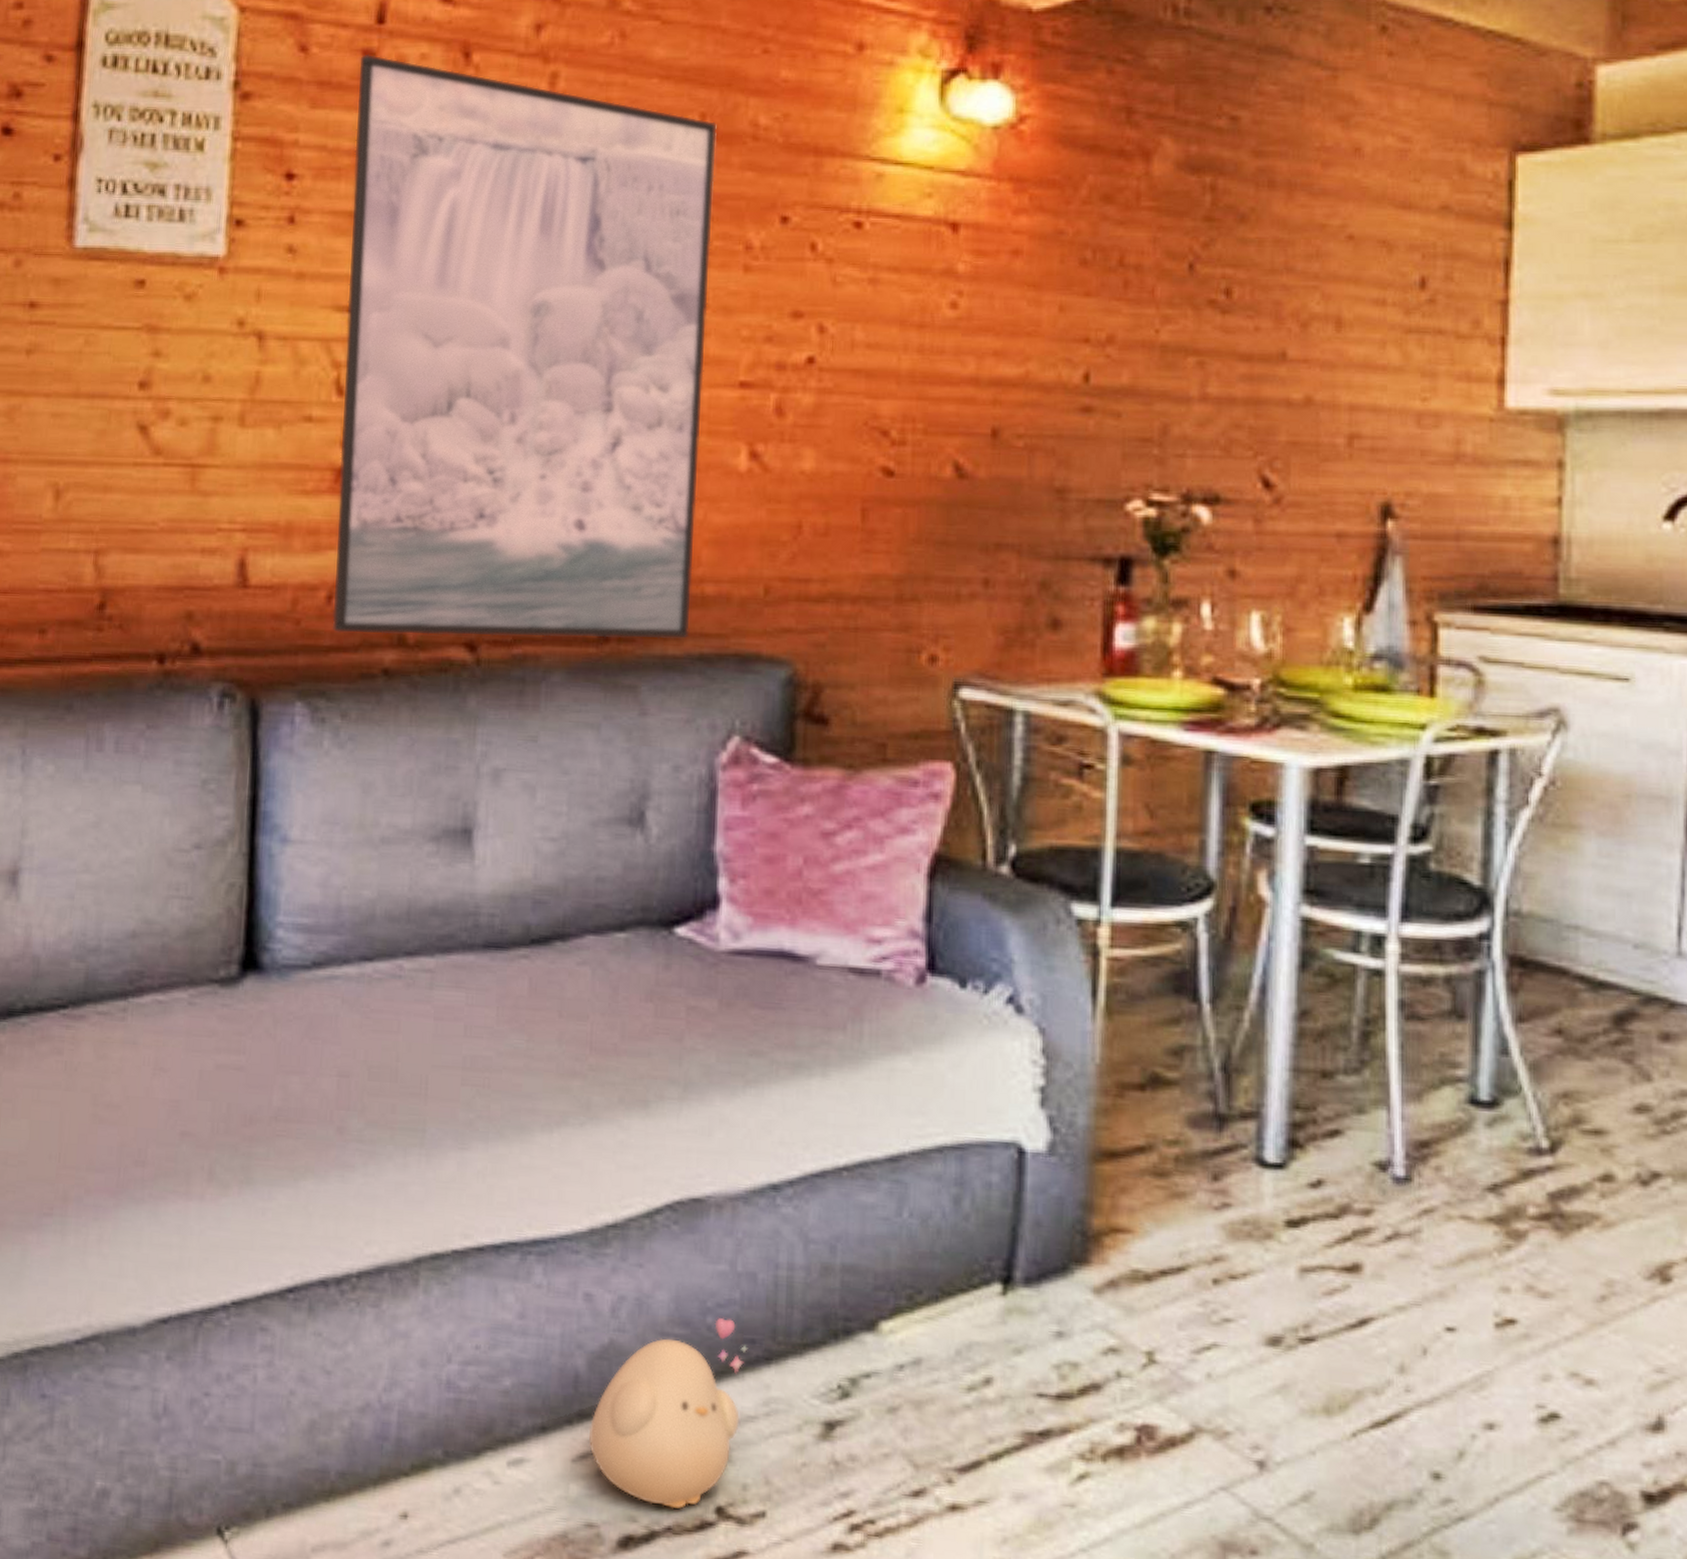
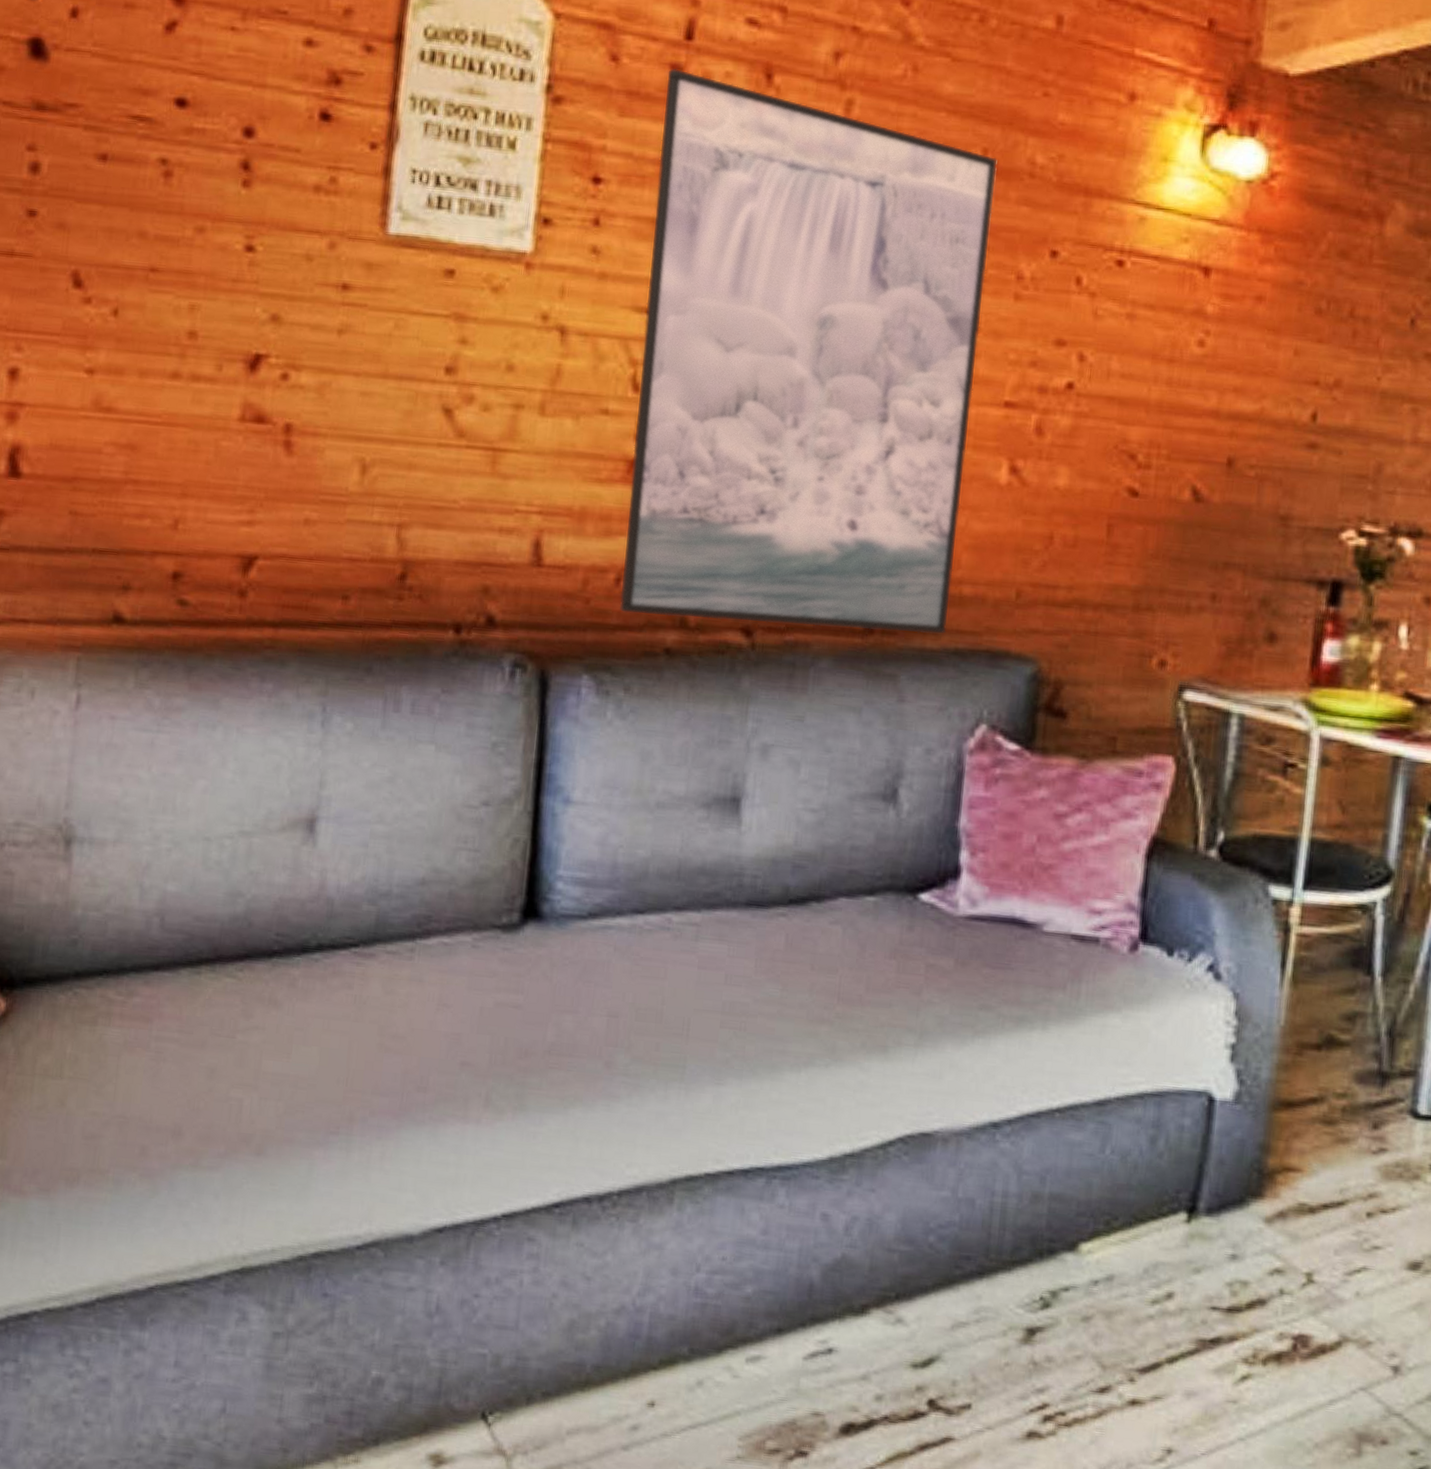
plush toy: present [588,1317,748,1509] -> none [818,1236,964,1401]

